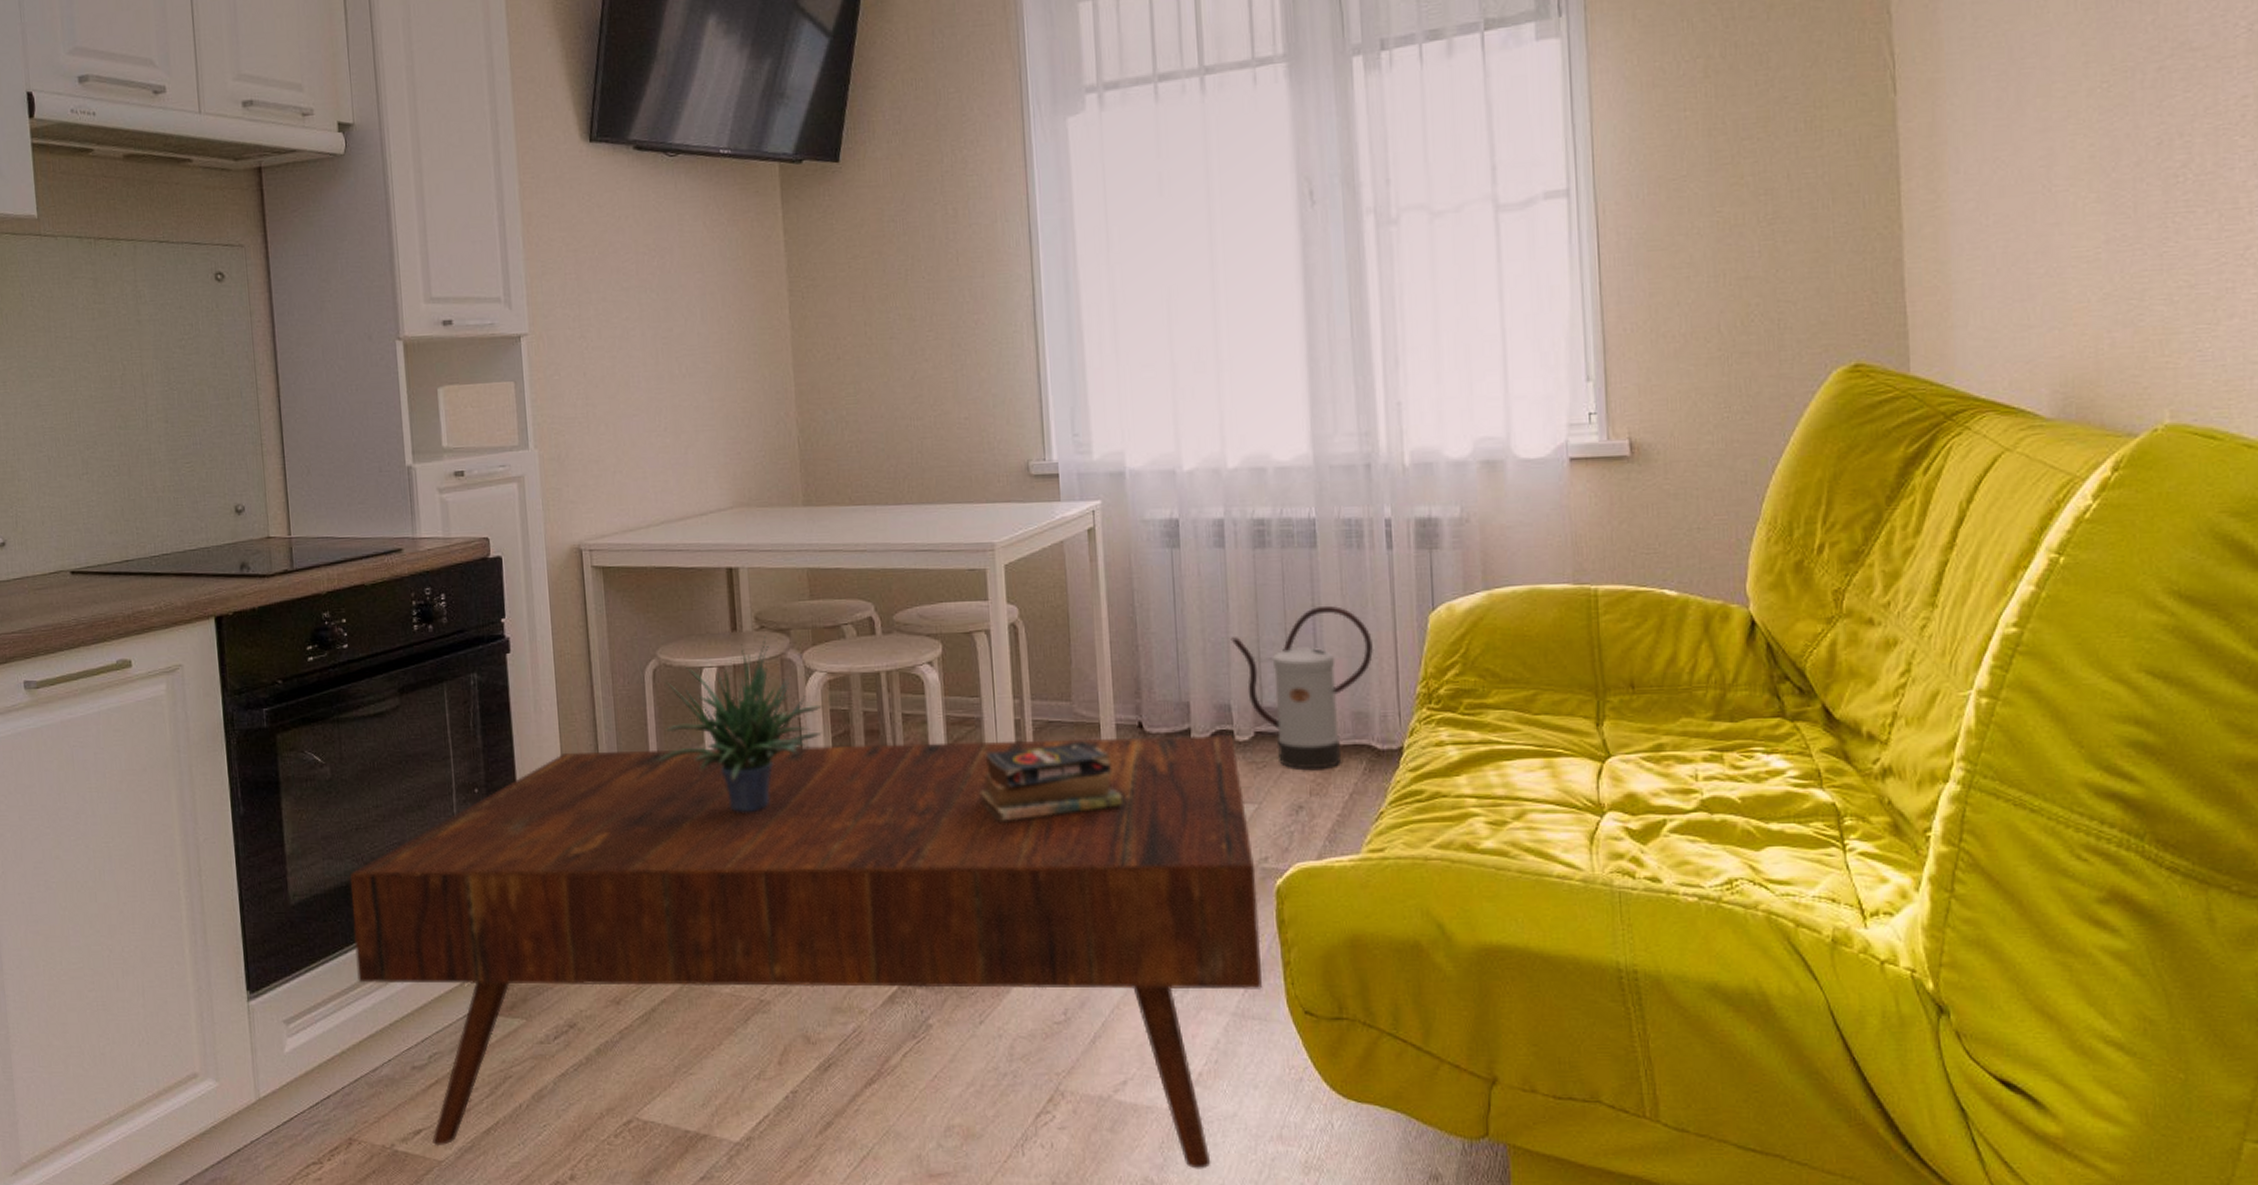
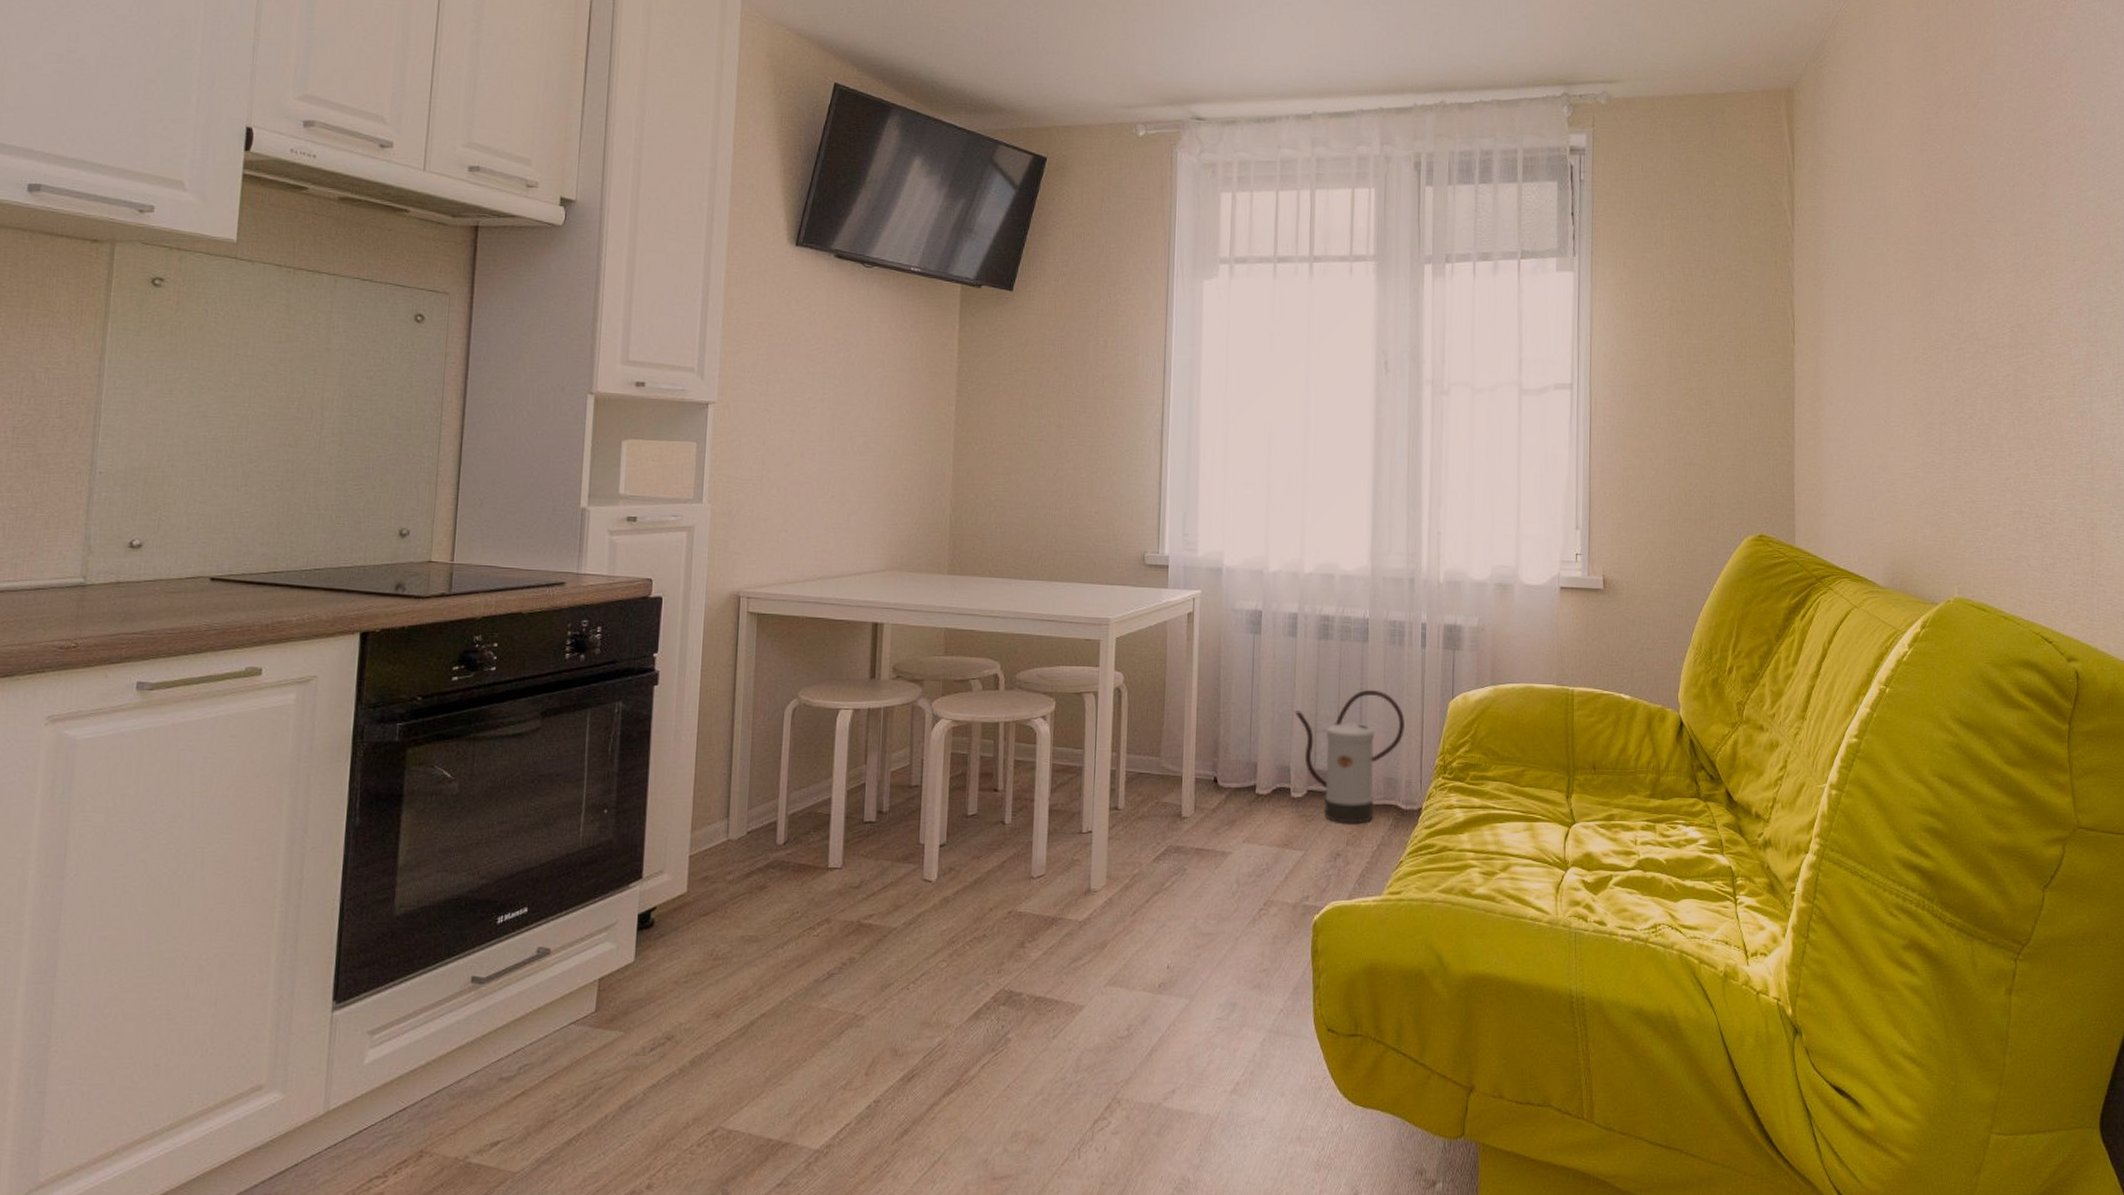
coffee table: present [349,735,1262,1169] -> none [455,781,1298,1169]
potted plant: present [658,636,822,812] -> none [787,684,944,841]
books: present [979,741,1122,821] -> none [1074,791,1194,858]

